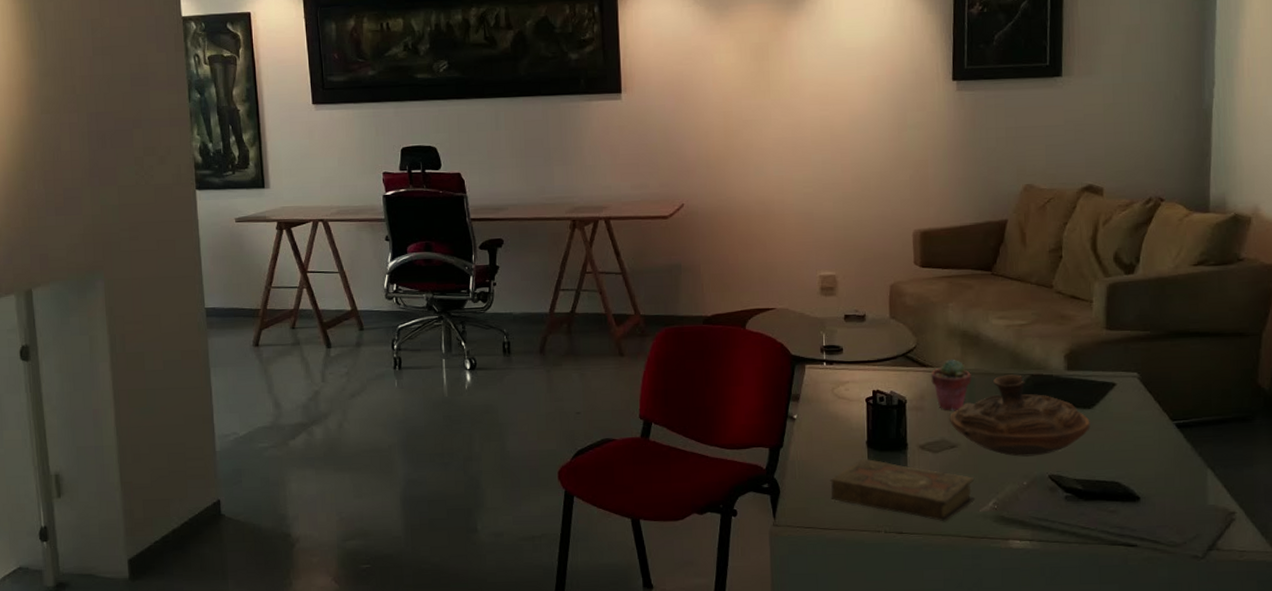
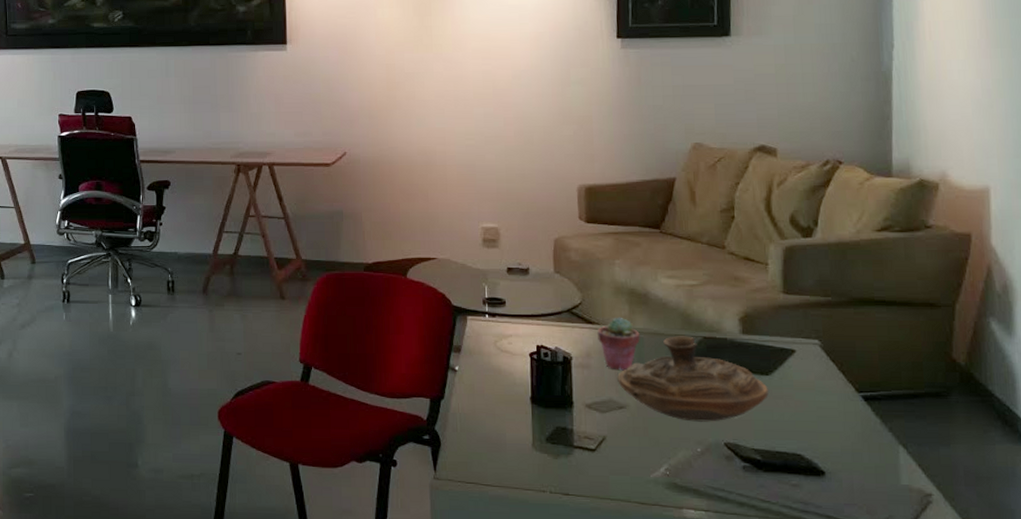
book: present [830,458,976,522] -> none [492,414,646,486]

